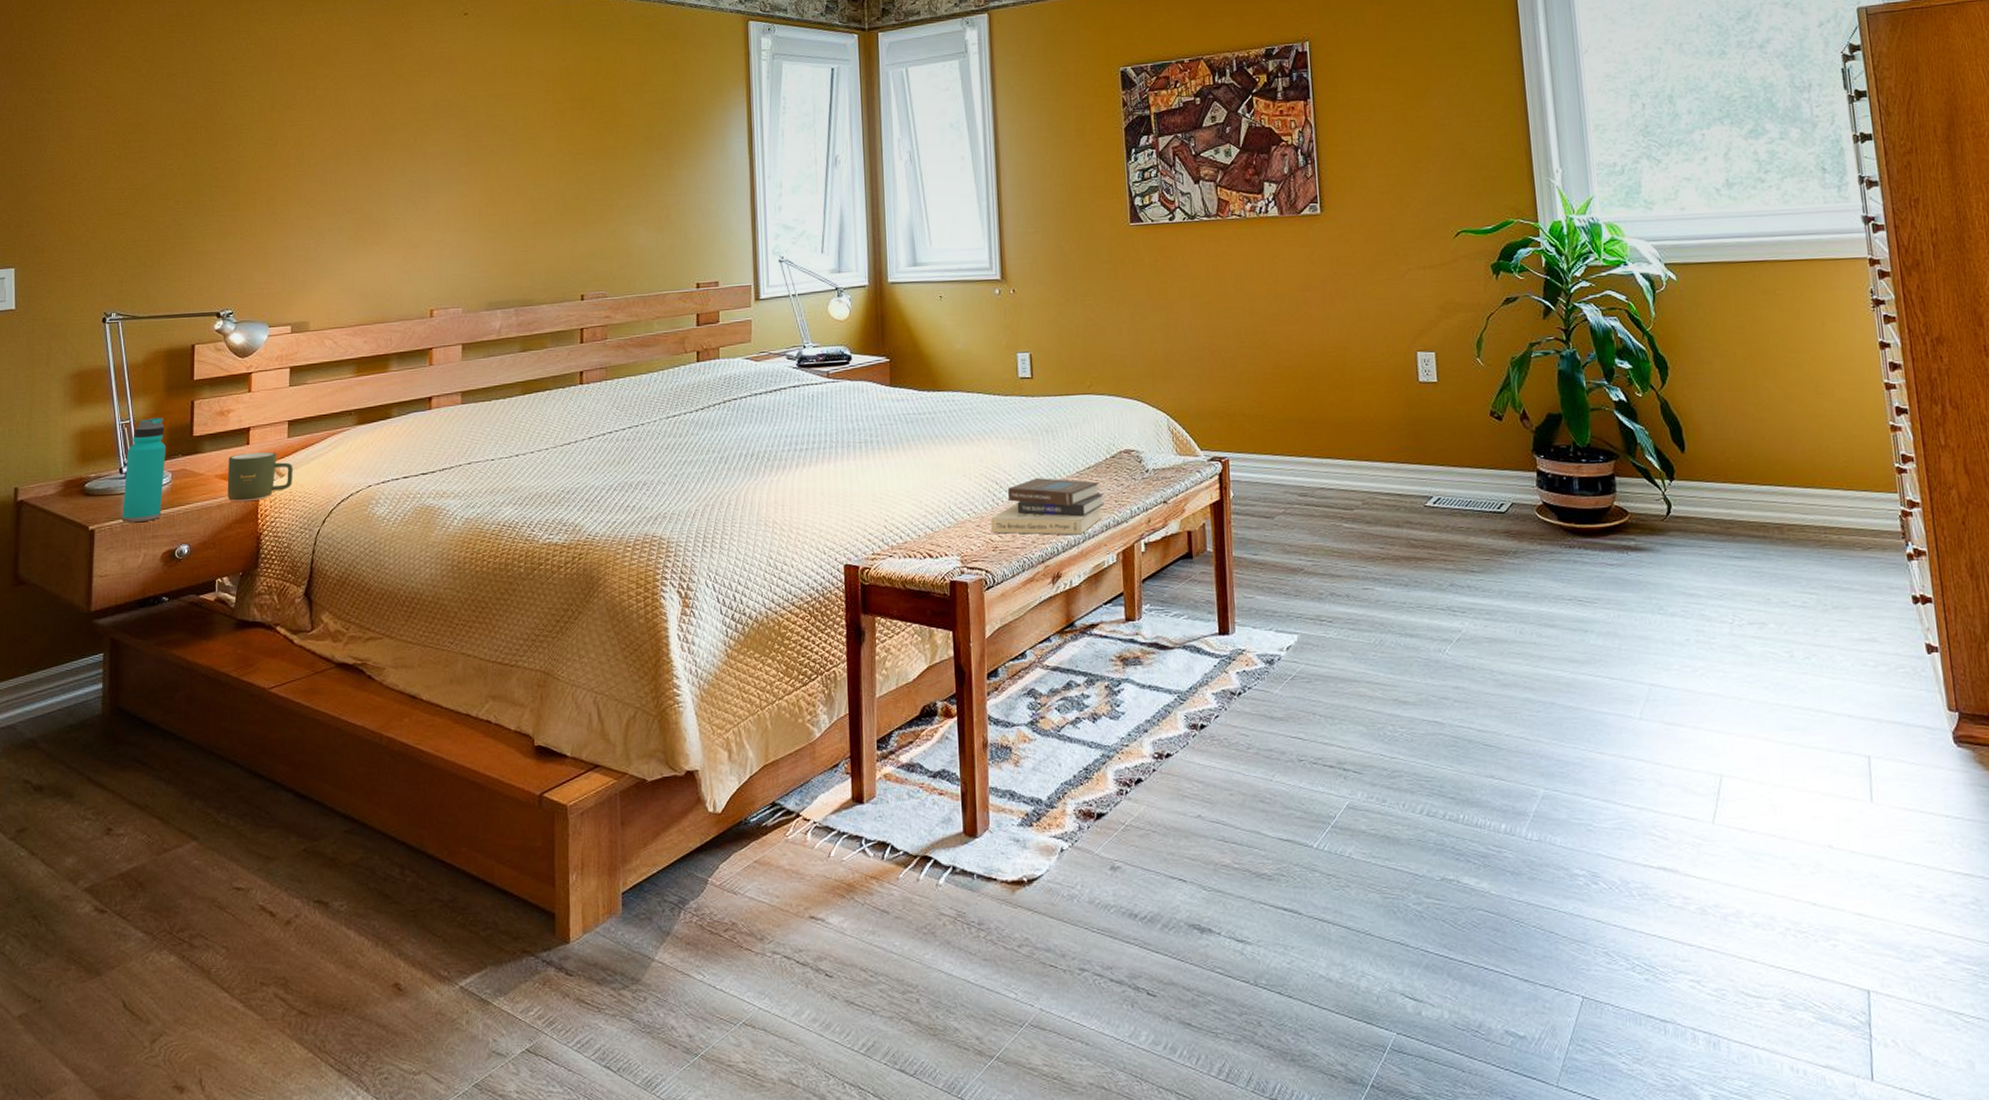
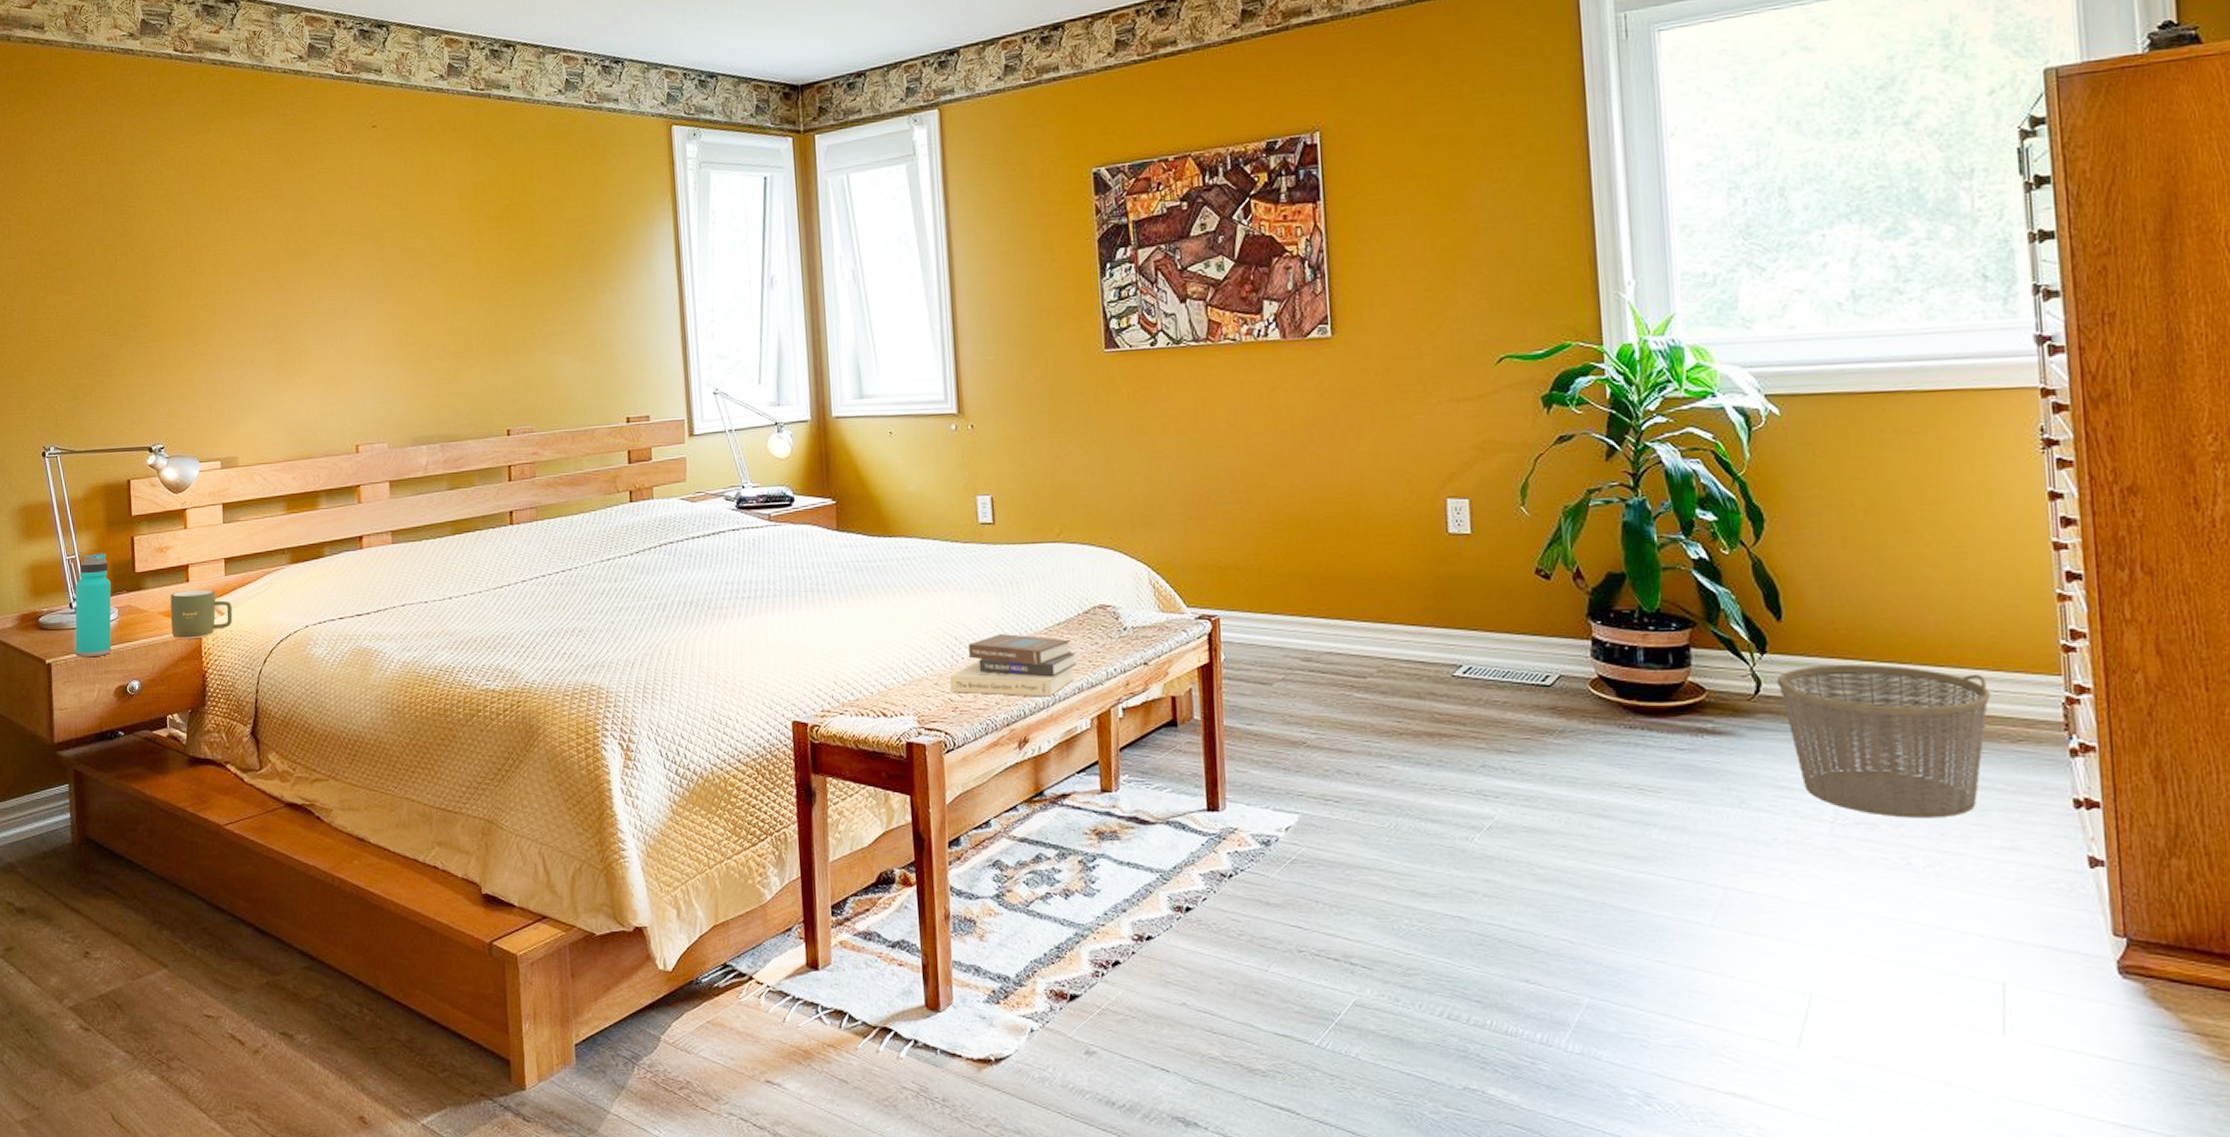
basket: none [1683,487,1846,617] -> present [1776,663,1991,818]

